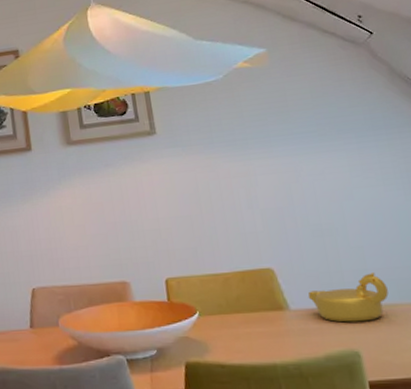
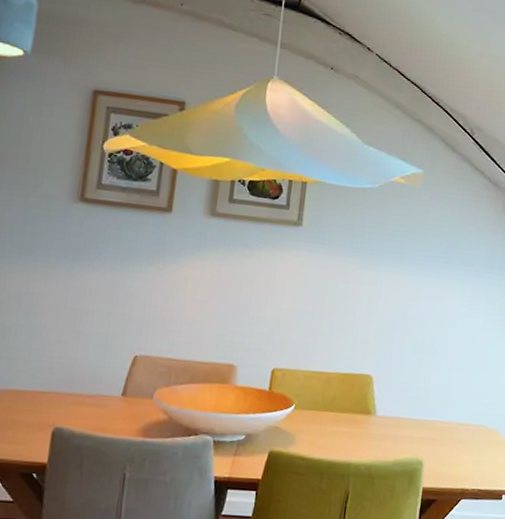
teapot: present [307,272,389,322] -> none [394,393,461,435]

